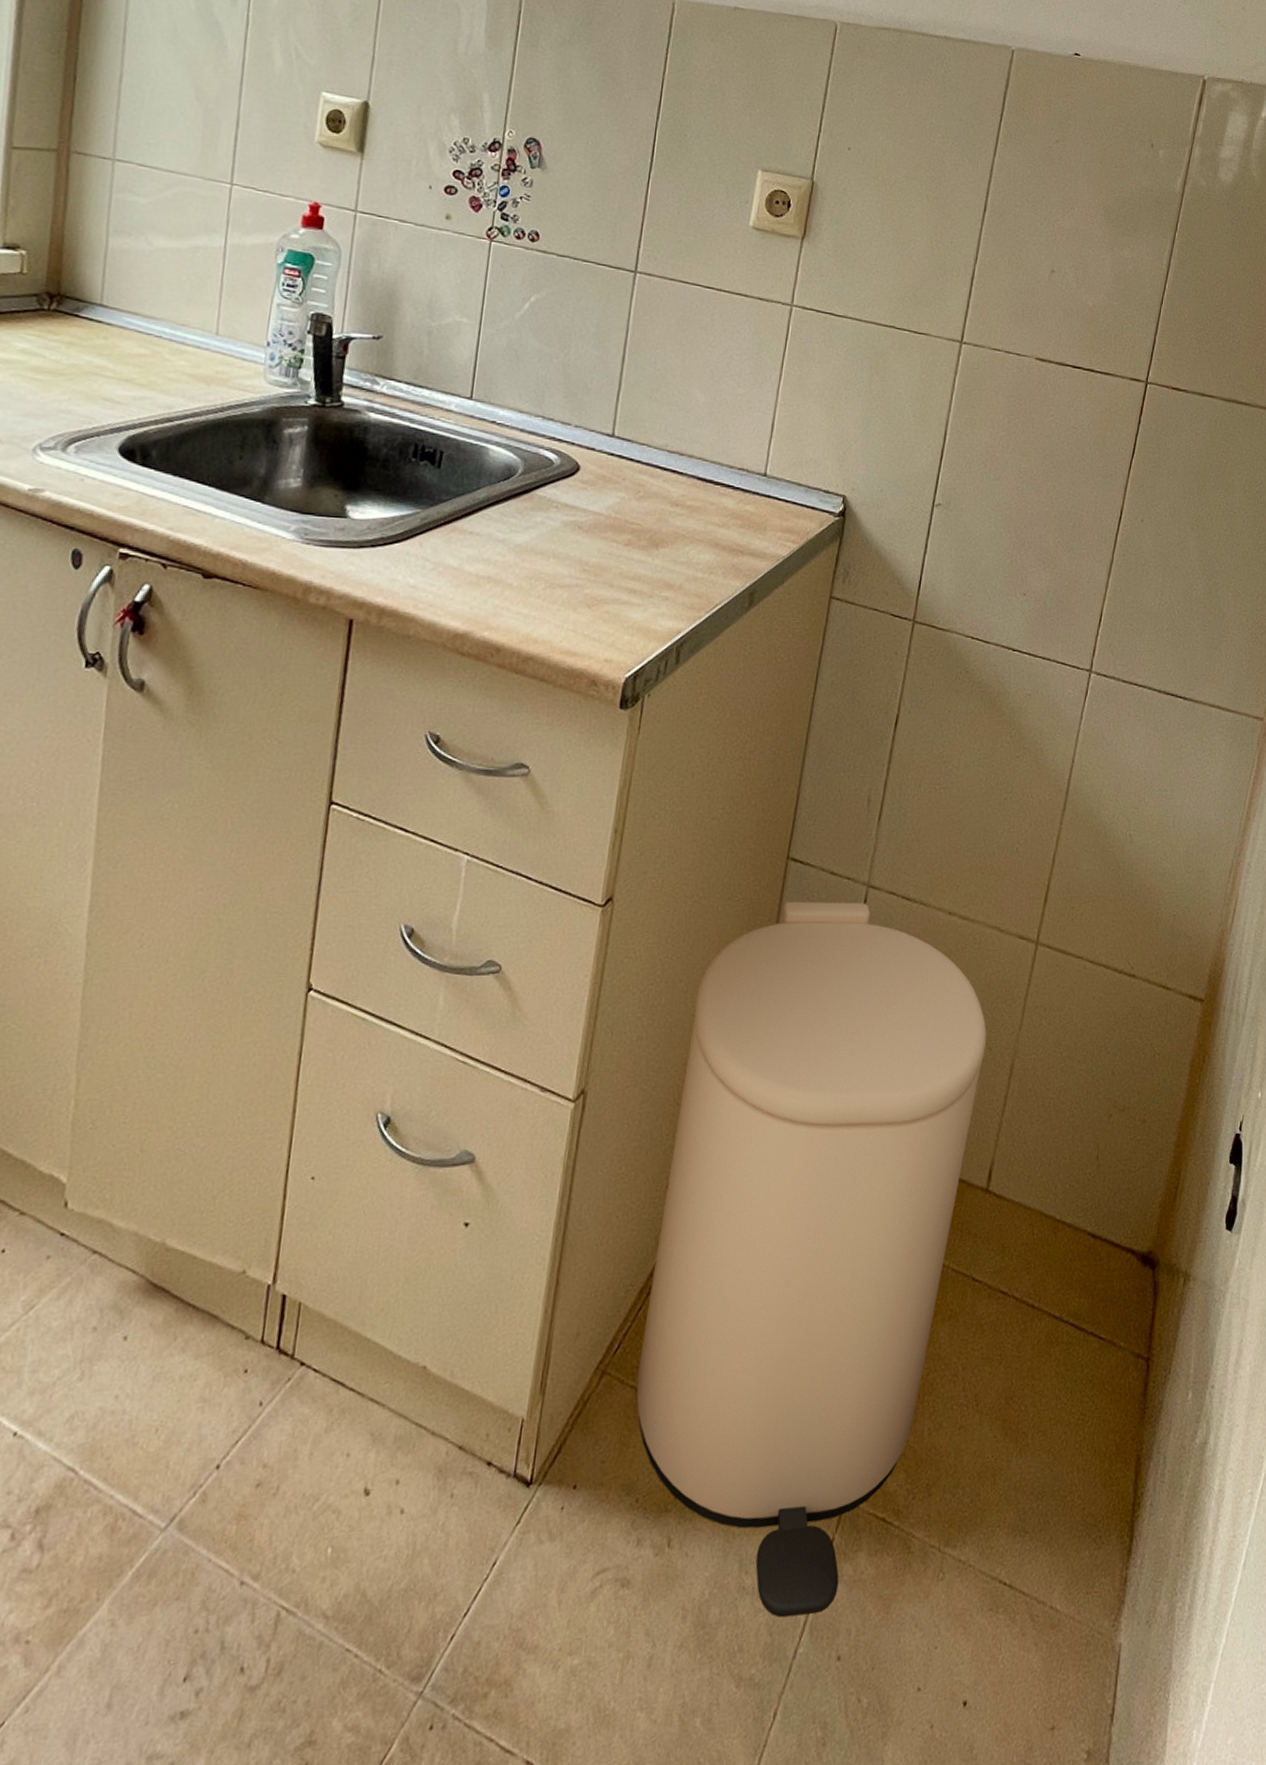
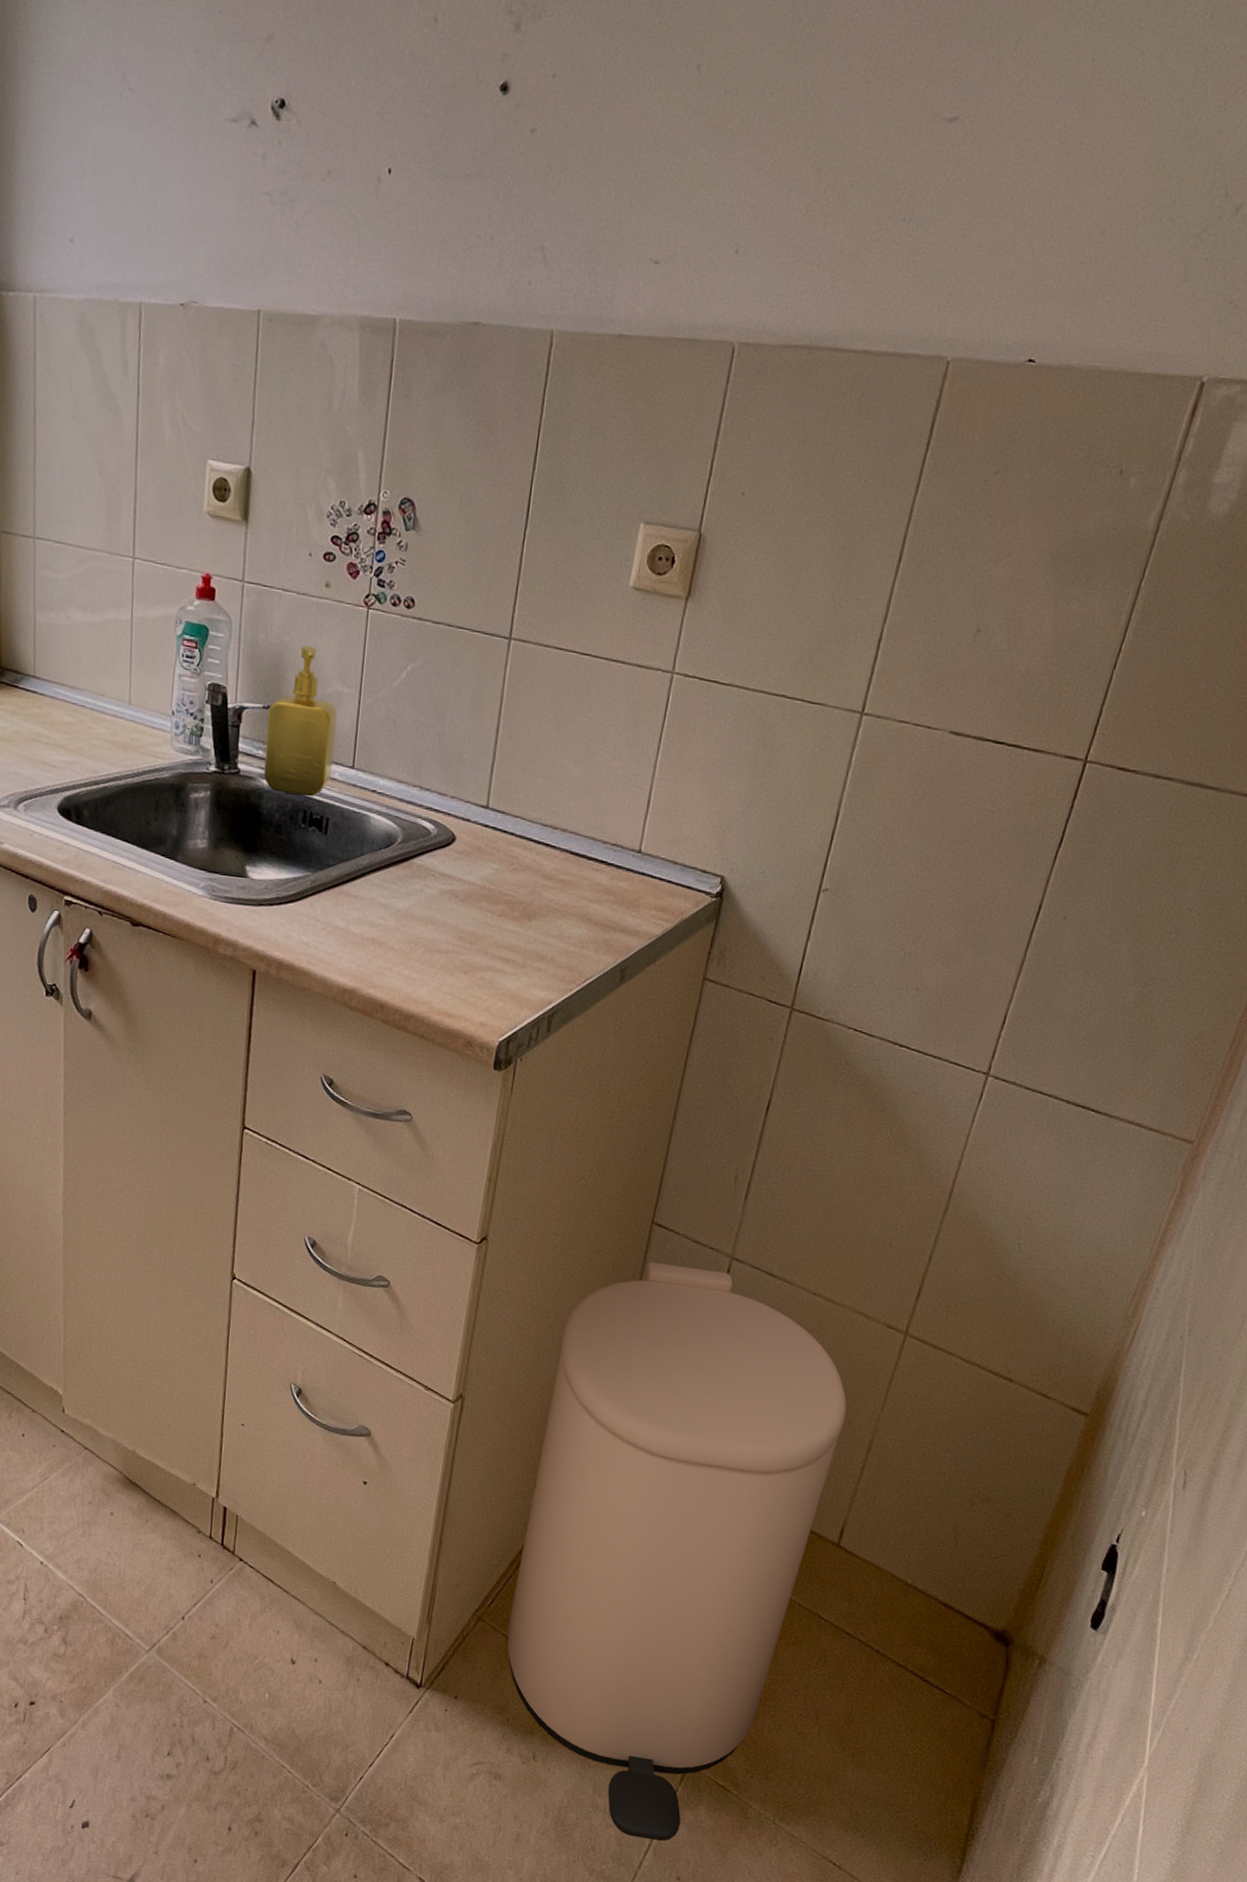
soap dispenser: none [371,275,455,430] -> present [264,645,337,797]

